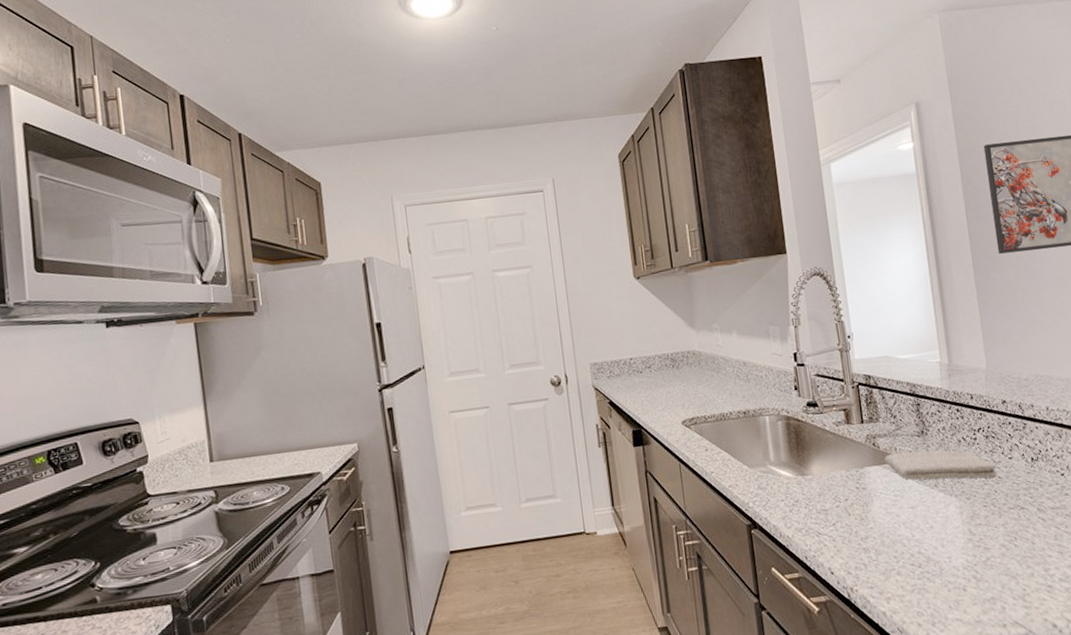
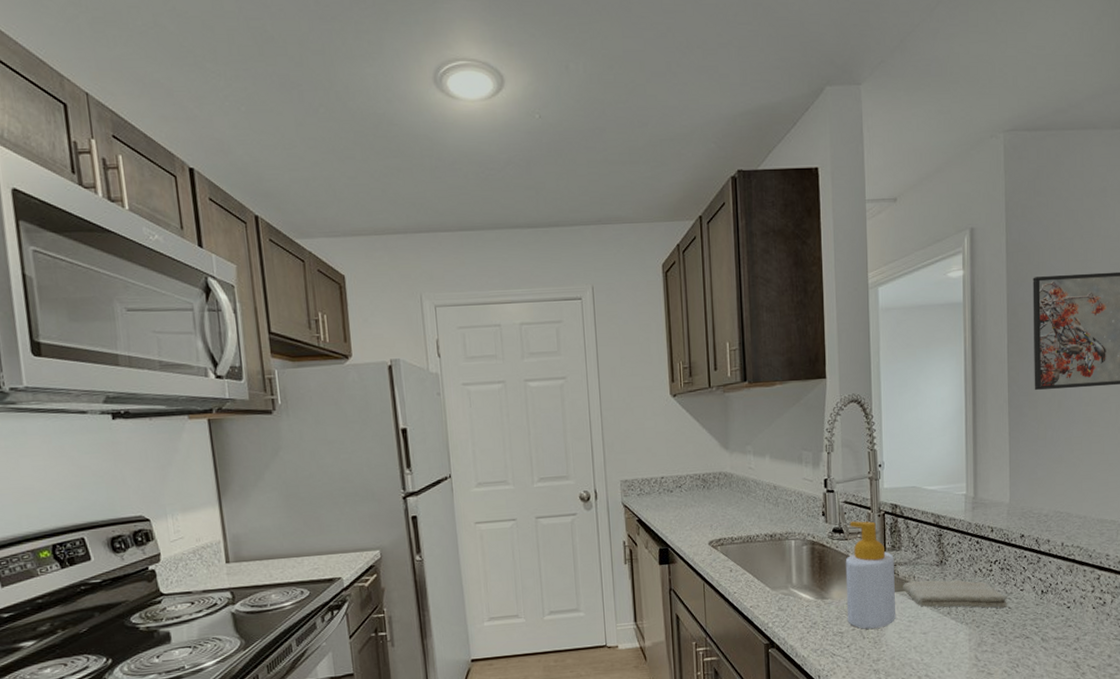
soap bottle: none [822,393,881,506] -> present [845,521,897,629]

